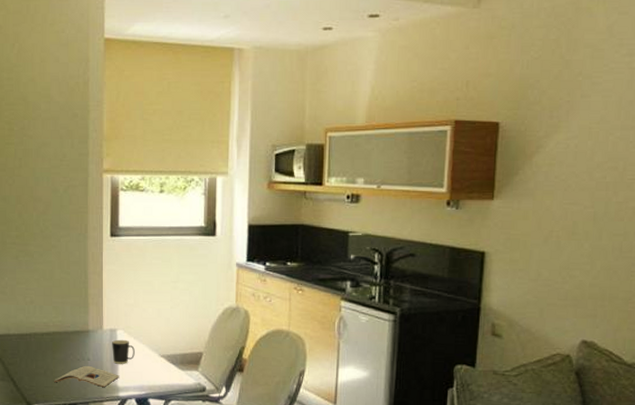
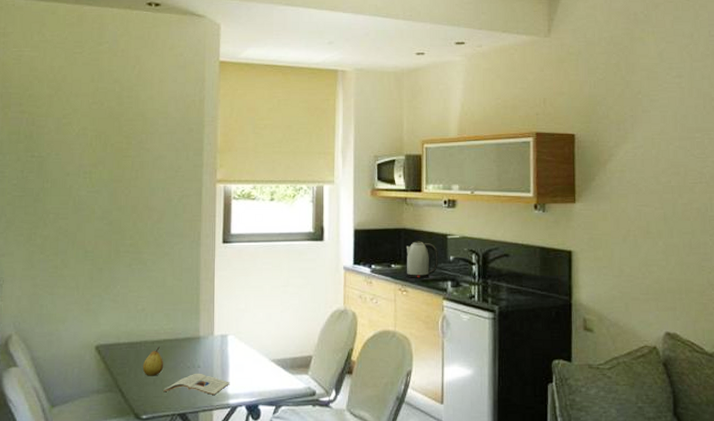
fruit: none [33,338,54,367] -> present [142,346,164,376]
mug: present [112,339,135,364] -> none [223,345,245,370]
kettle: none [302,238,338,277] -> present [406,241,438,278]

